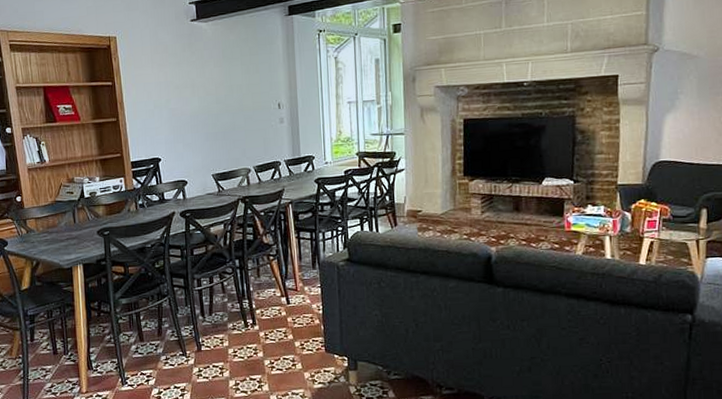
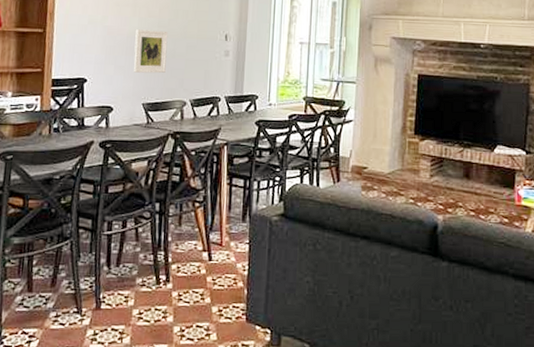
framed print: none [197,106,228,148] -> present [133,29,168,74]

